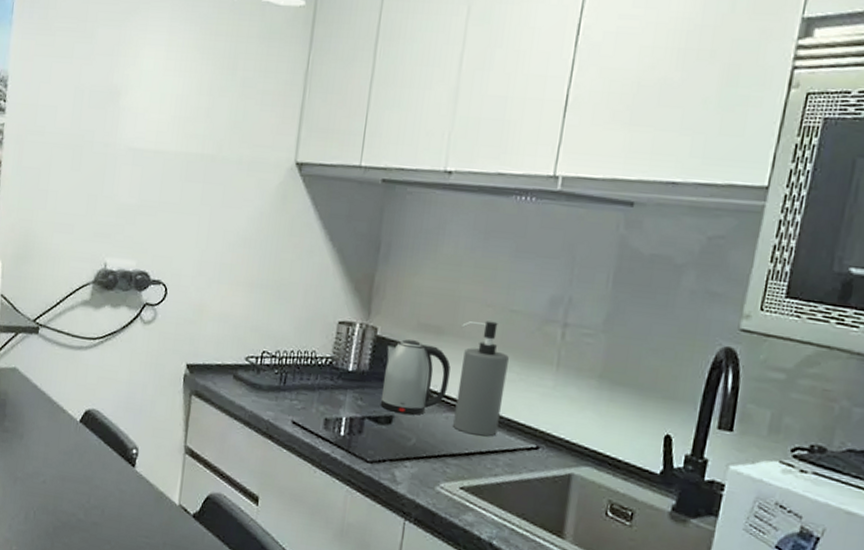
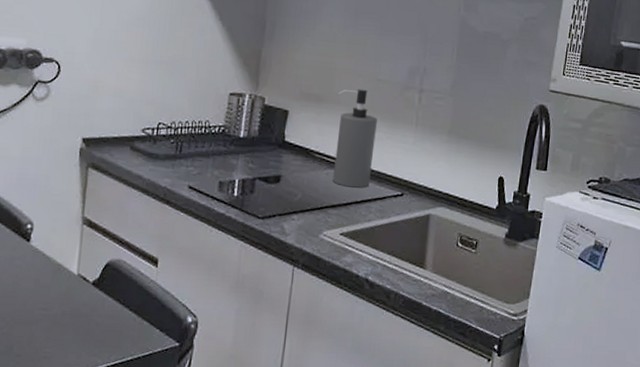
kettle: present [380,339,451,415] -> none [269,107,329,173]

